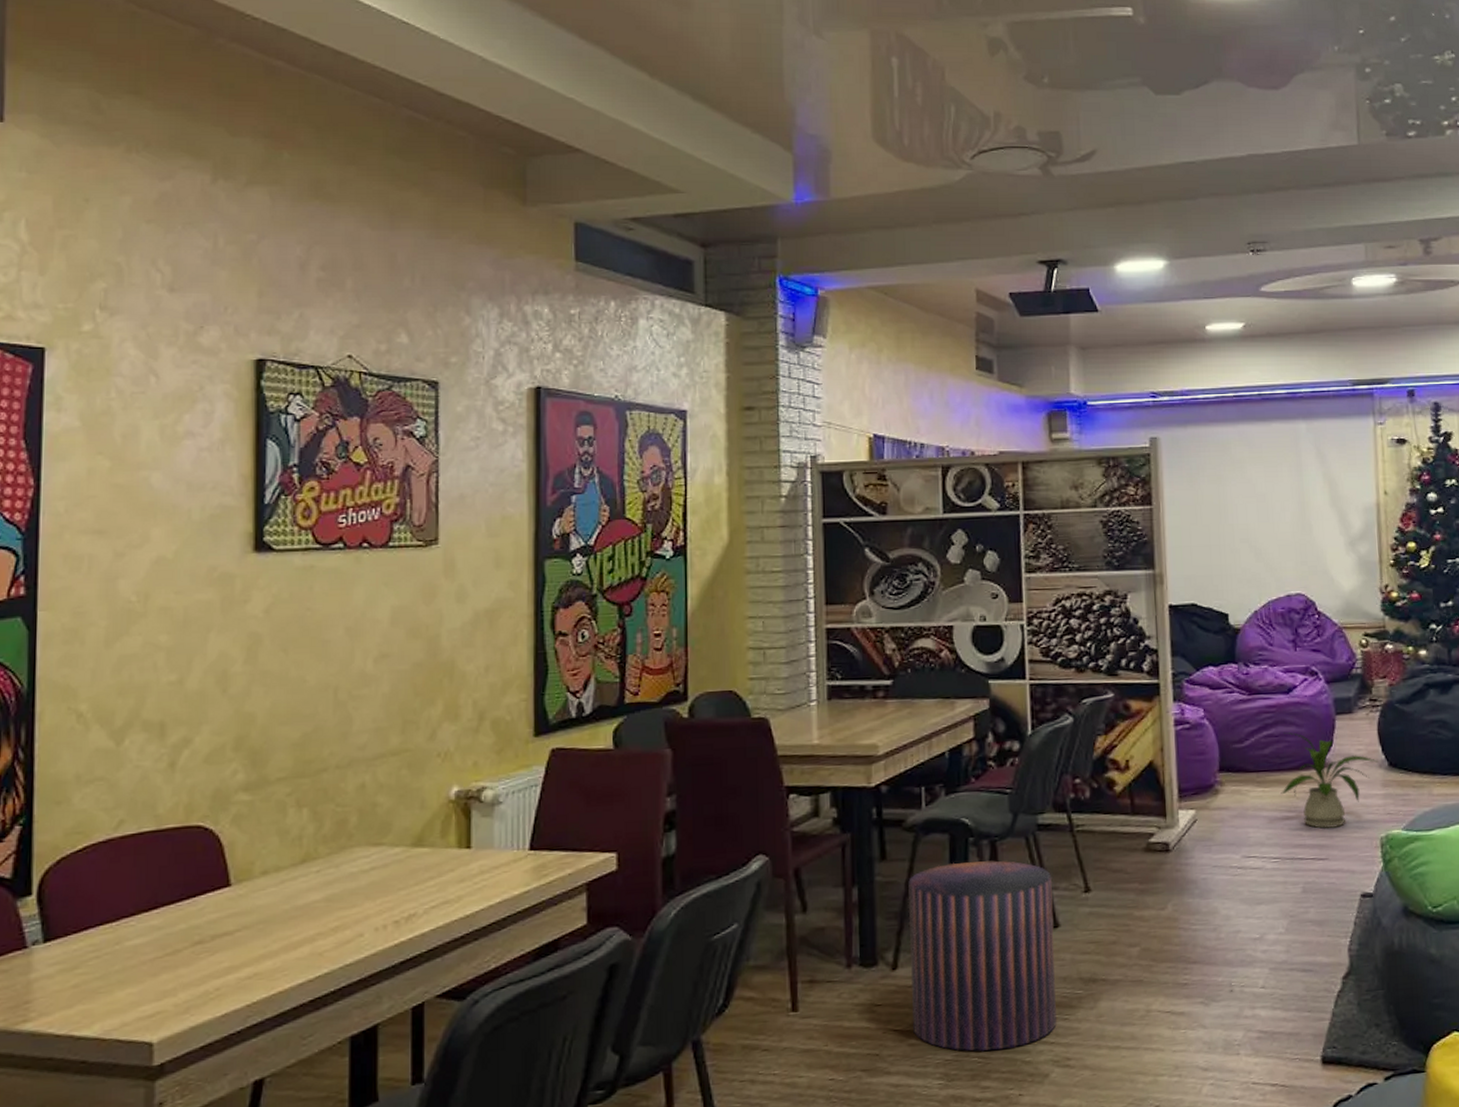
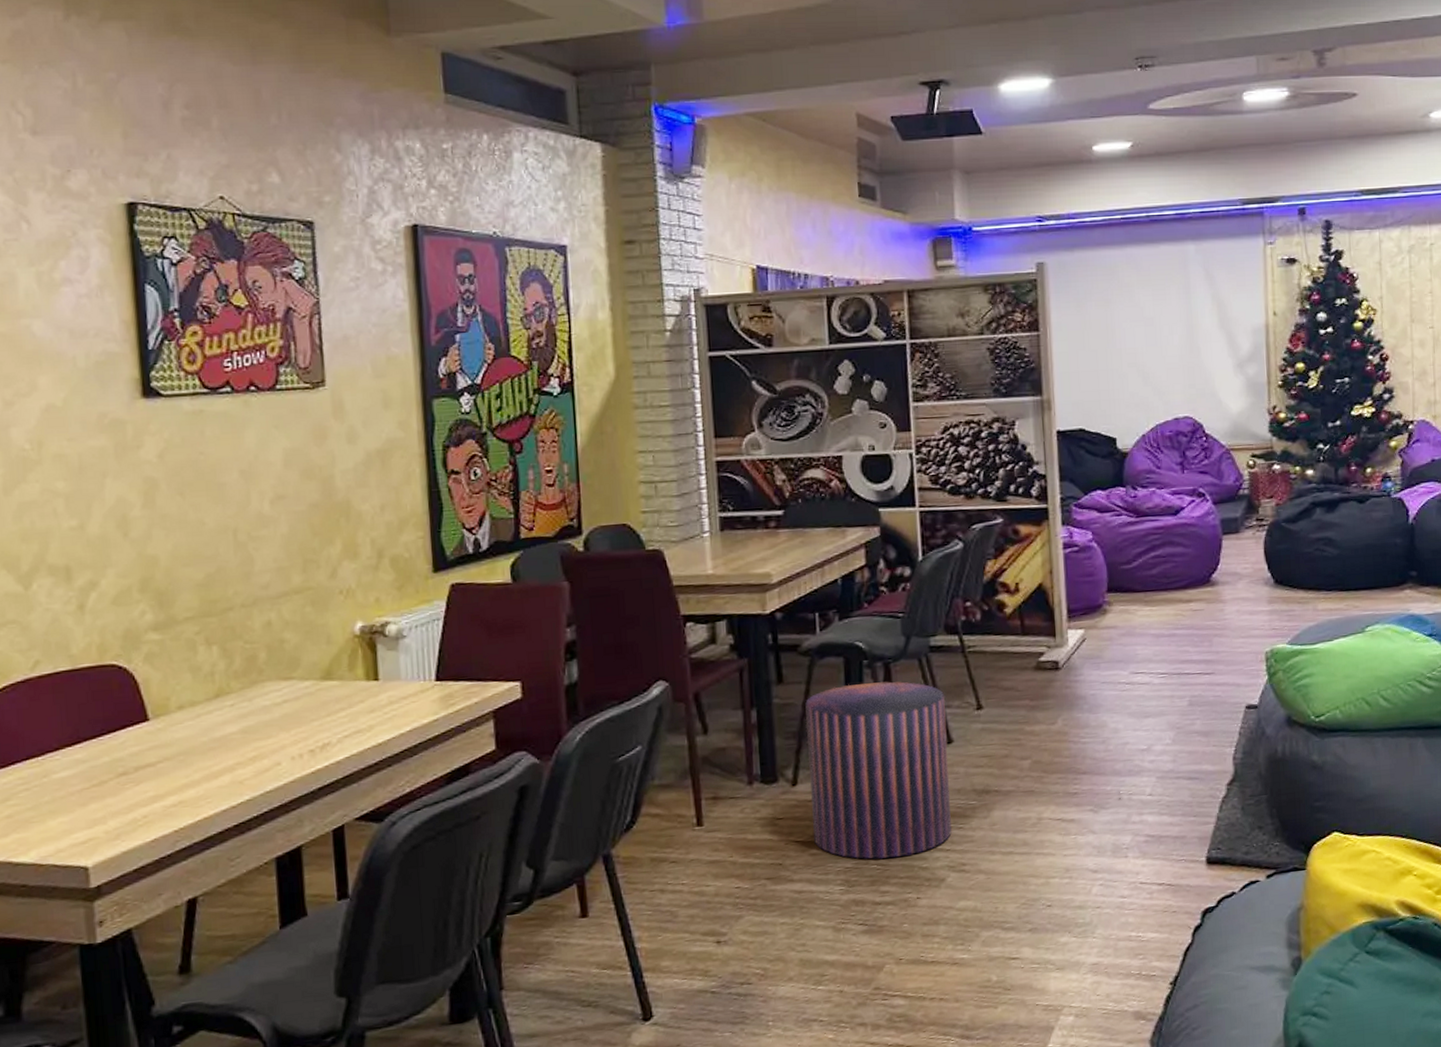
house plant: present [1281,731,1378,829] -> none [1168,552,1264,645]

